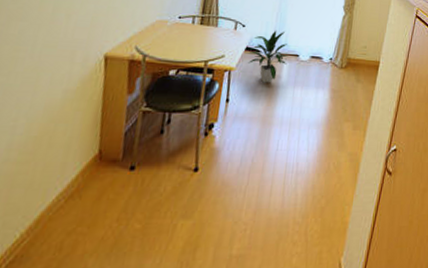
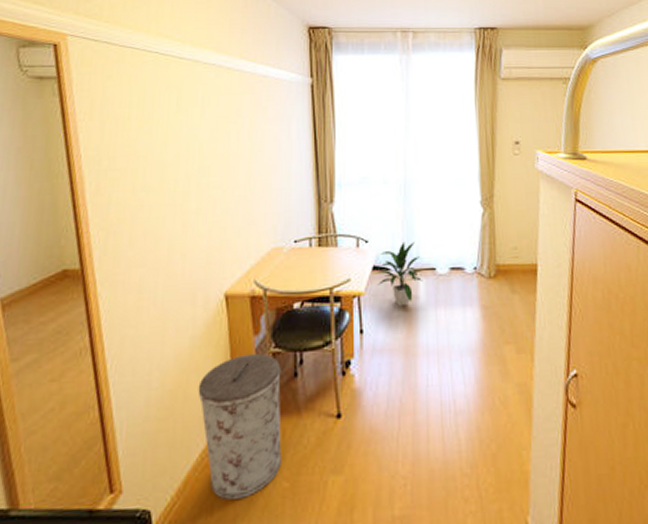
trash can: none [63,111,149,238] -> present [198,354,282,500]

